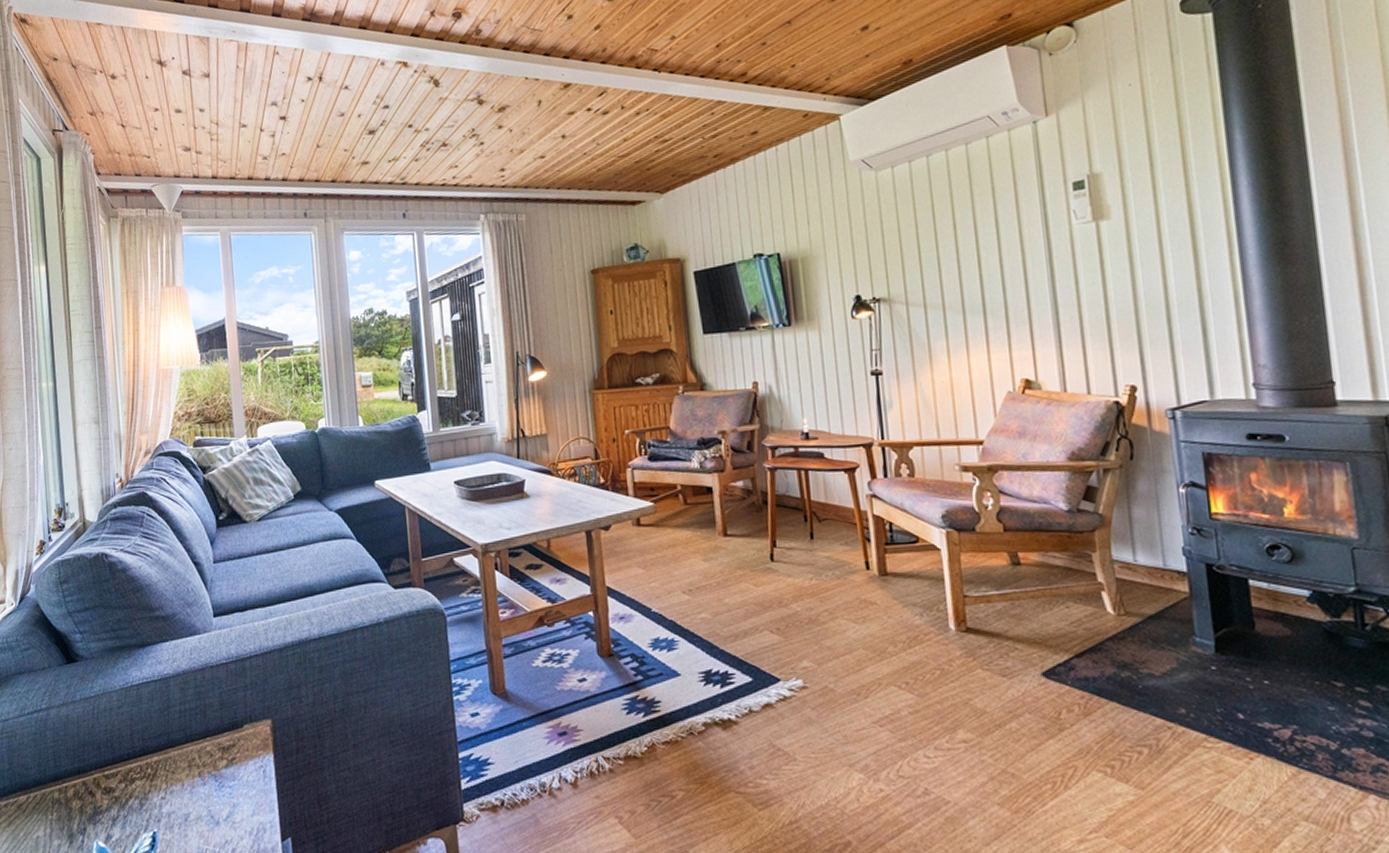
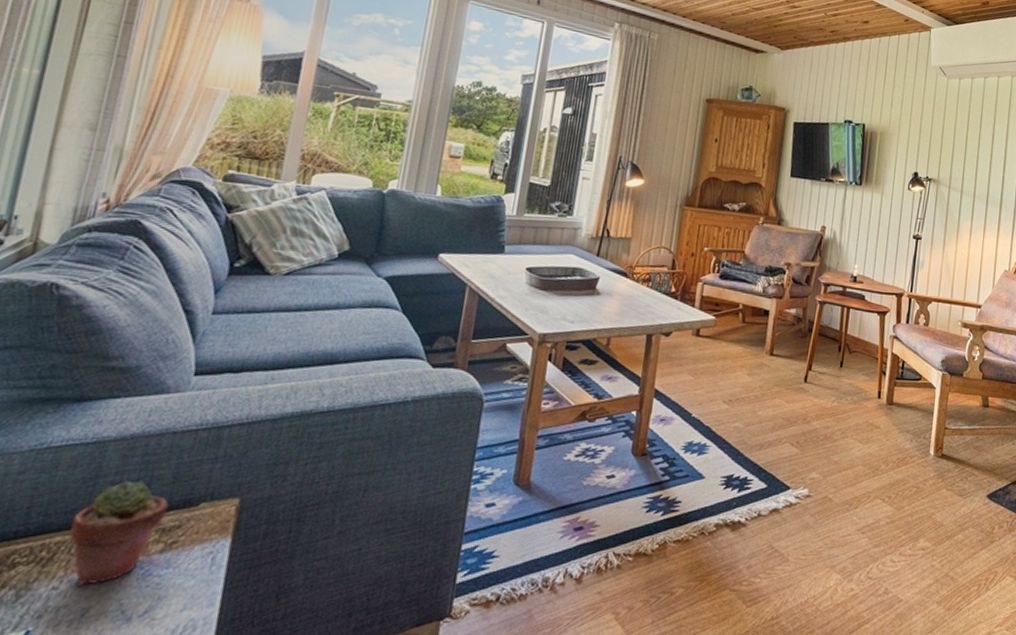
potted succulent: none [161,708,223,796] -> present [69,480,169,586]

